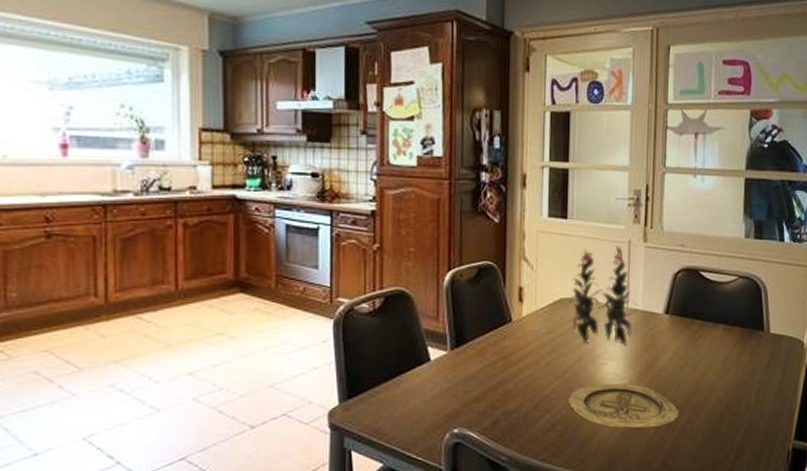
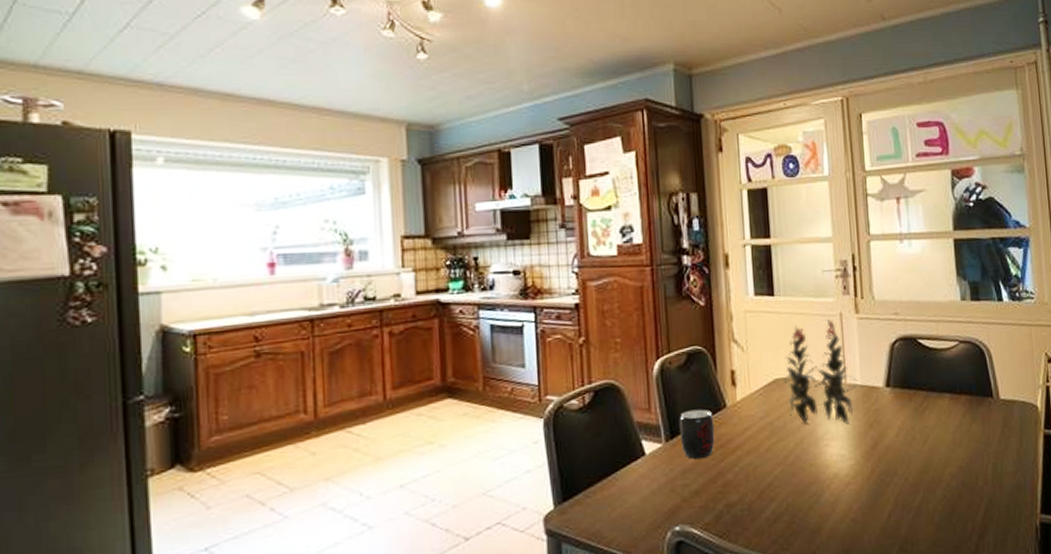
mug: none [465,321,499,369] -> present [679,409,715,460]
plate: present [568,383,679,428] -> none [793,464,913,513]

